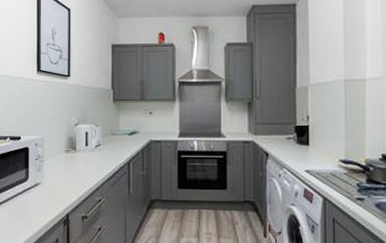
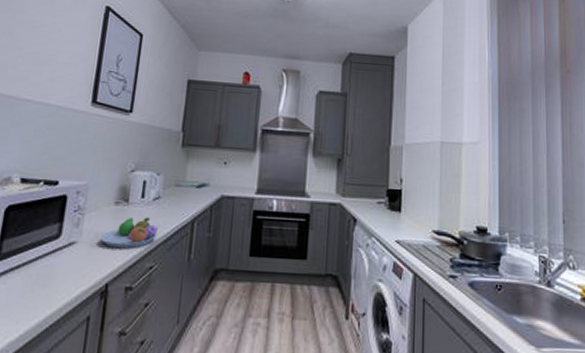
fruit bowl: none [57,161,101,186] -> present [99,217,158,248]

